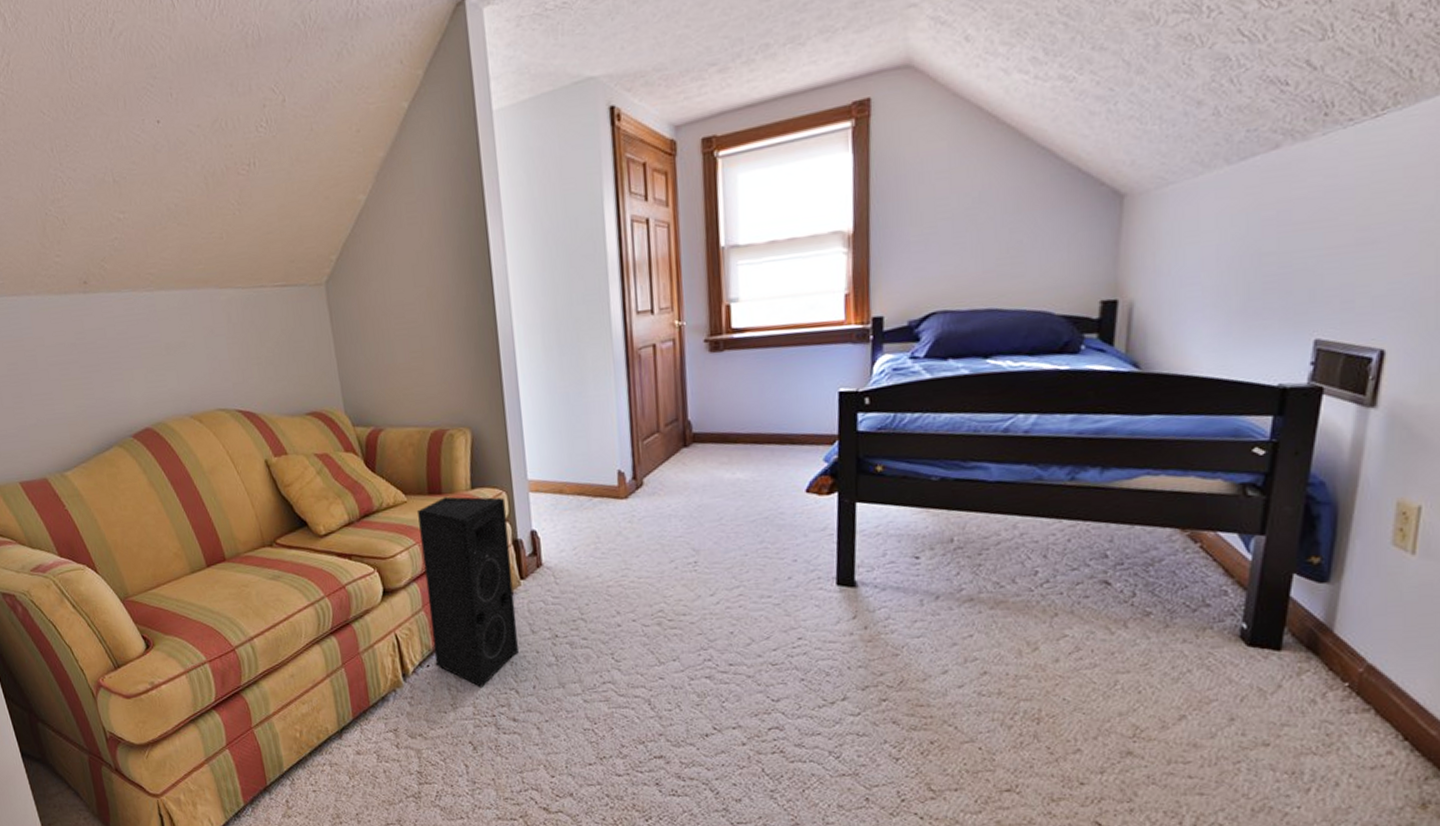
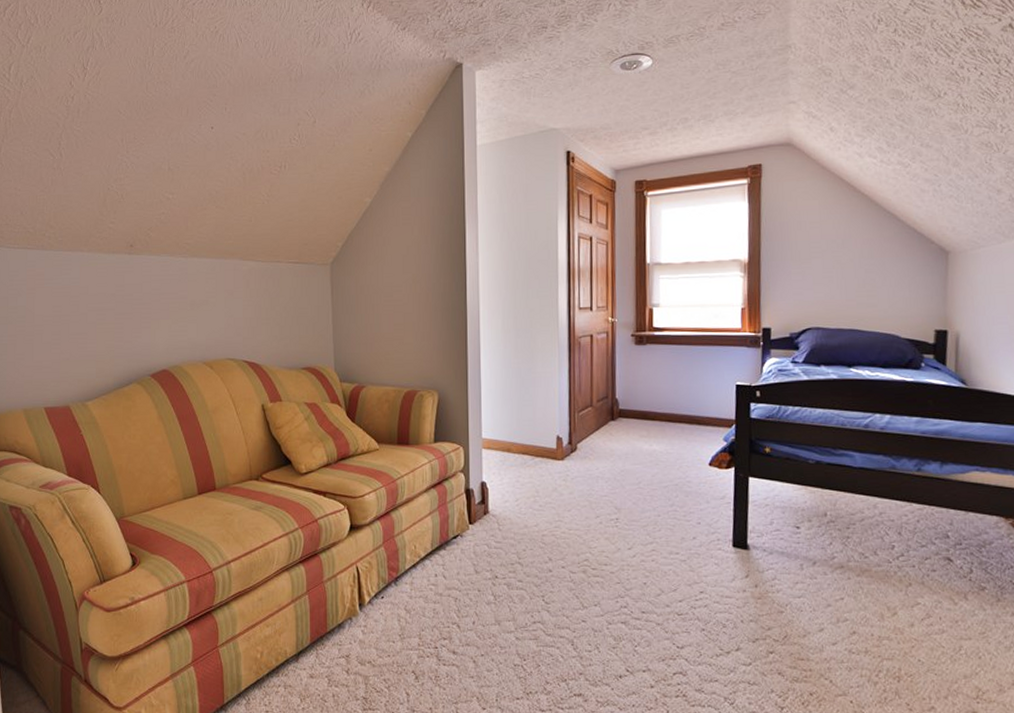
speaker: present [416,496,518,687] -> none [386,447,463,620]

